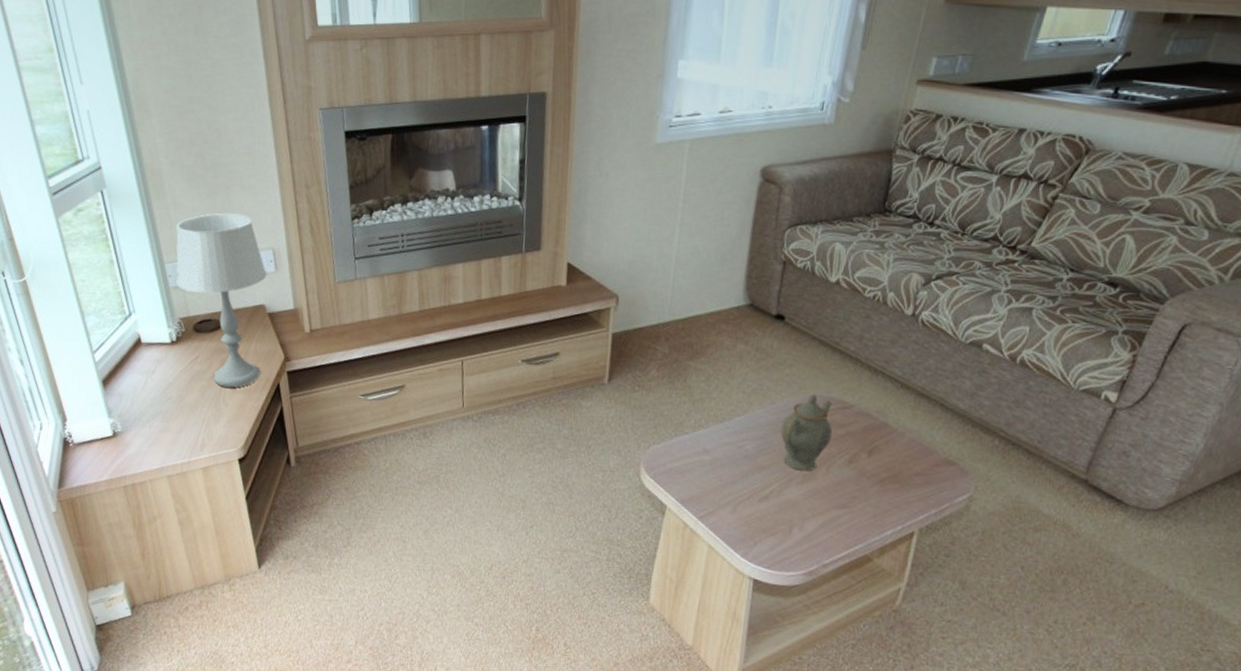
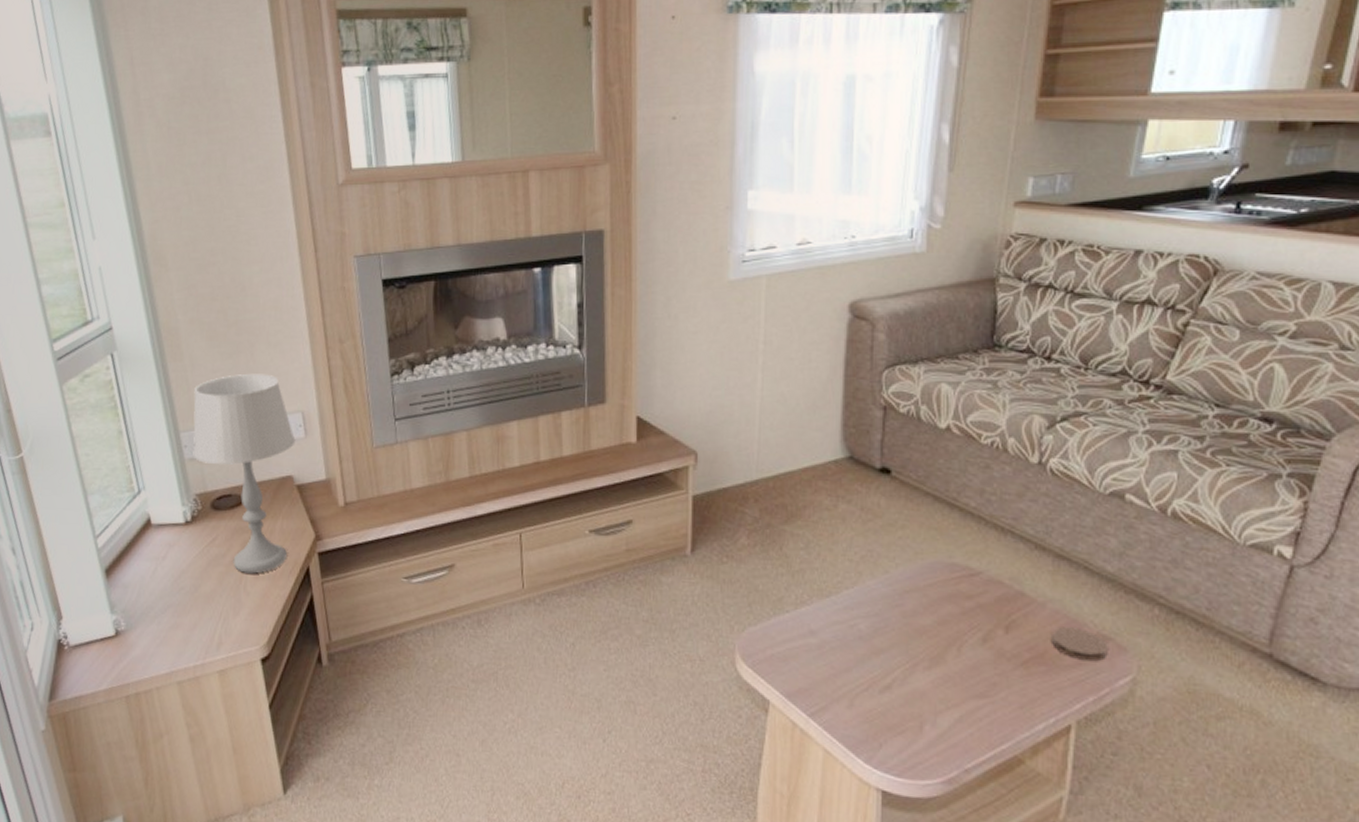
teapot: present [781,394,833,472] -> none [899,560,960,654]
coaster: none [905,453,953,481] -> present [1050,627,1108,661]

